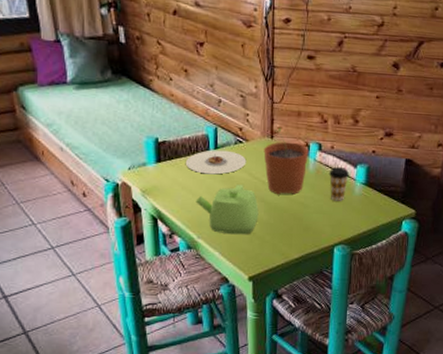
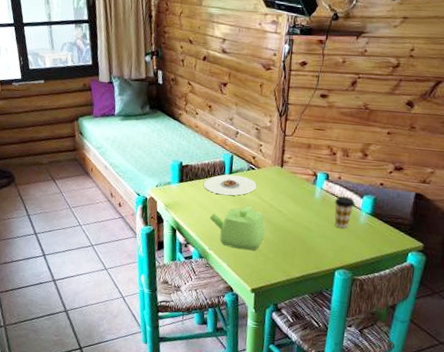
plant pot: present [263,127,309,195] -> none [273,158,316,219]

